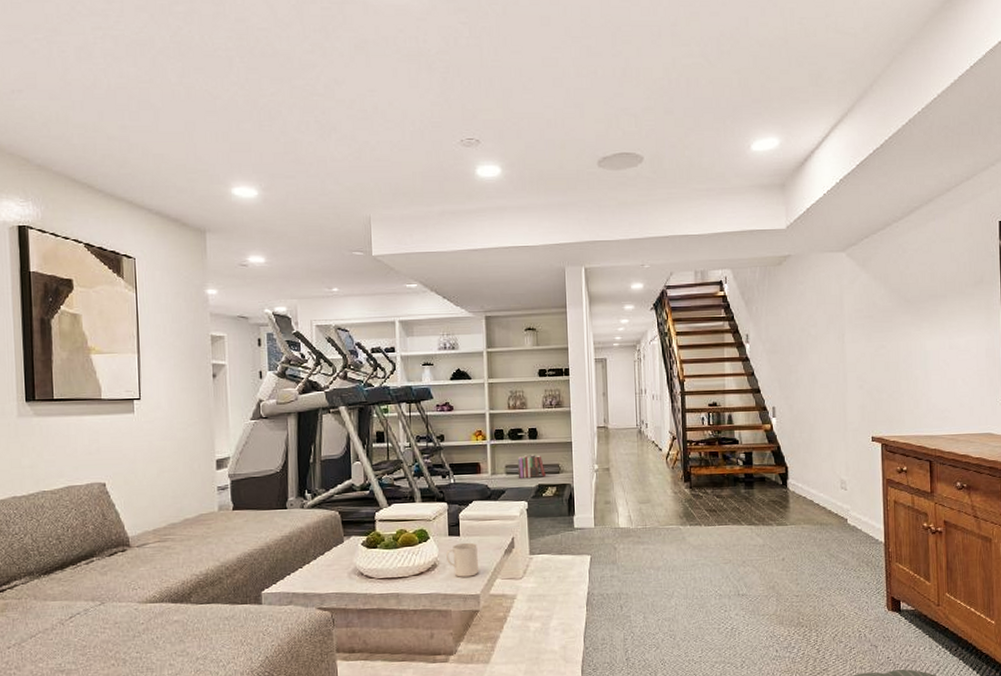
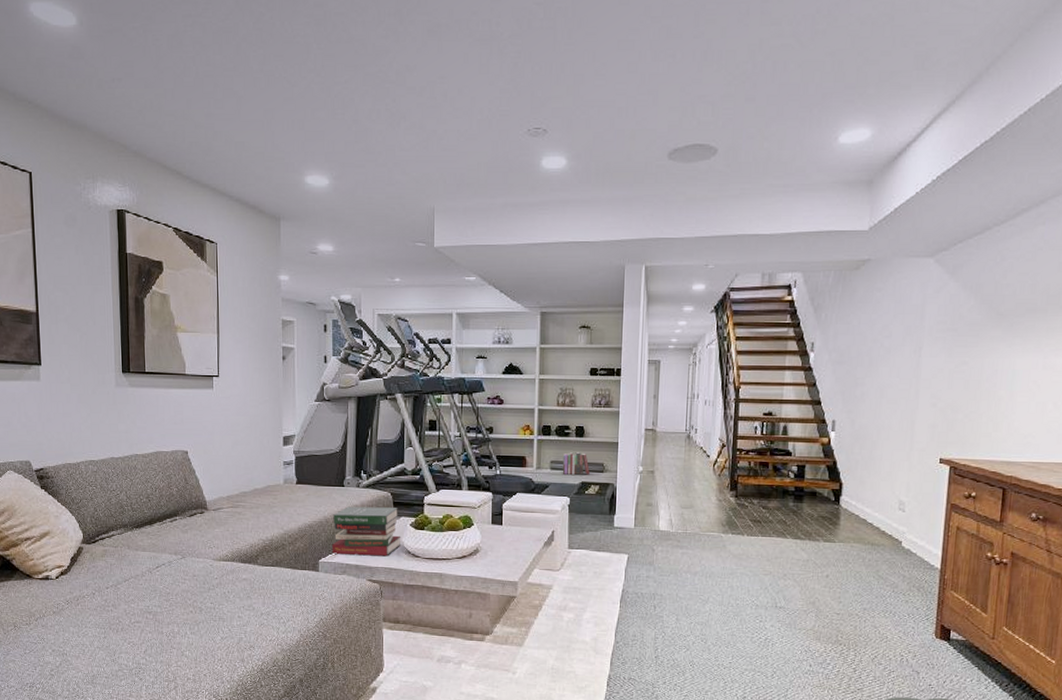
books: none [276,527,353,583] -> present [332,506,401,557]
mug: present [445,542,478,577] -> none [487,531,518,564]

